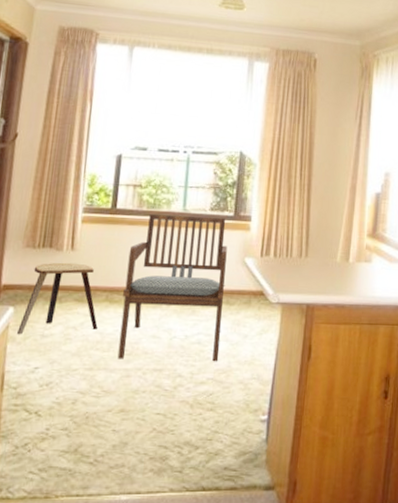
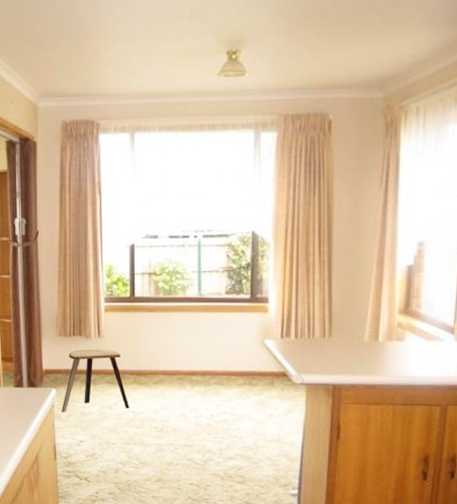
armchair: present [117,214,227,362] -> none [149,301,246,440]

